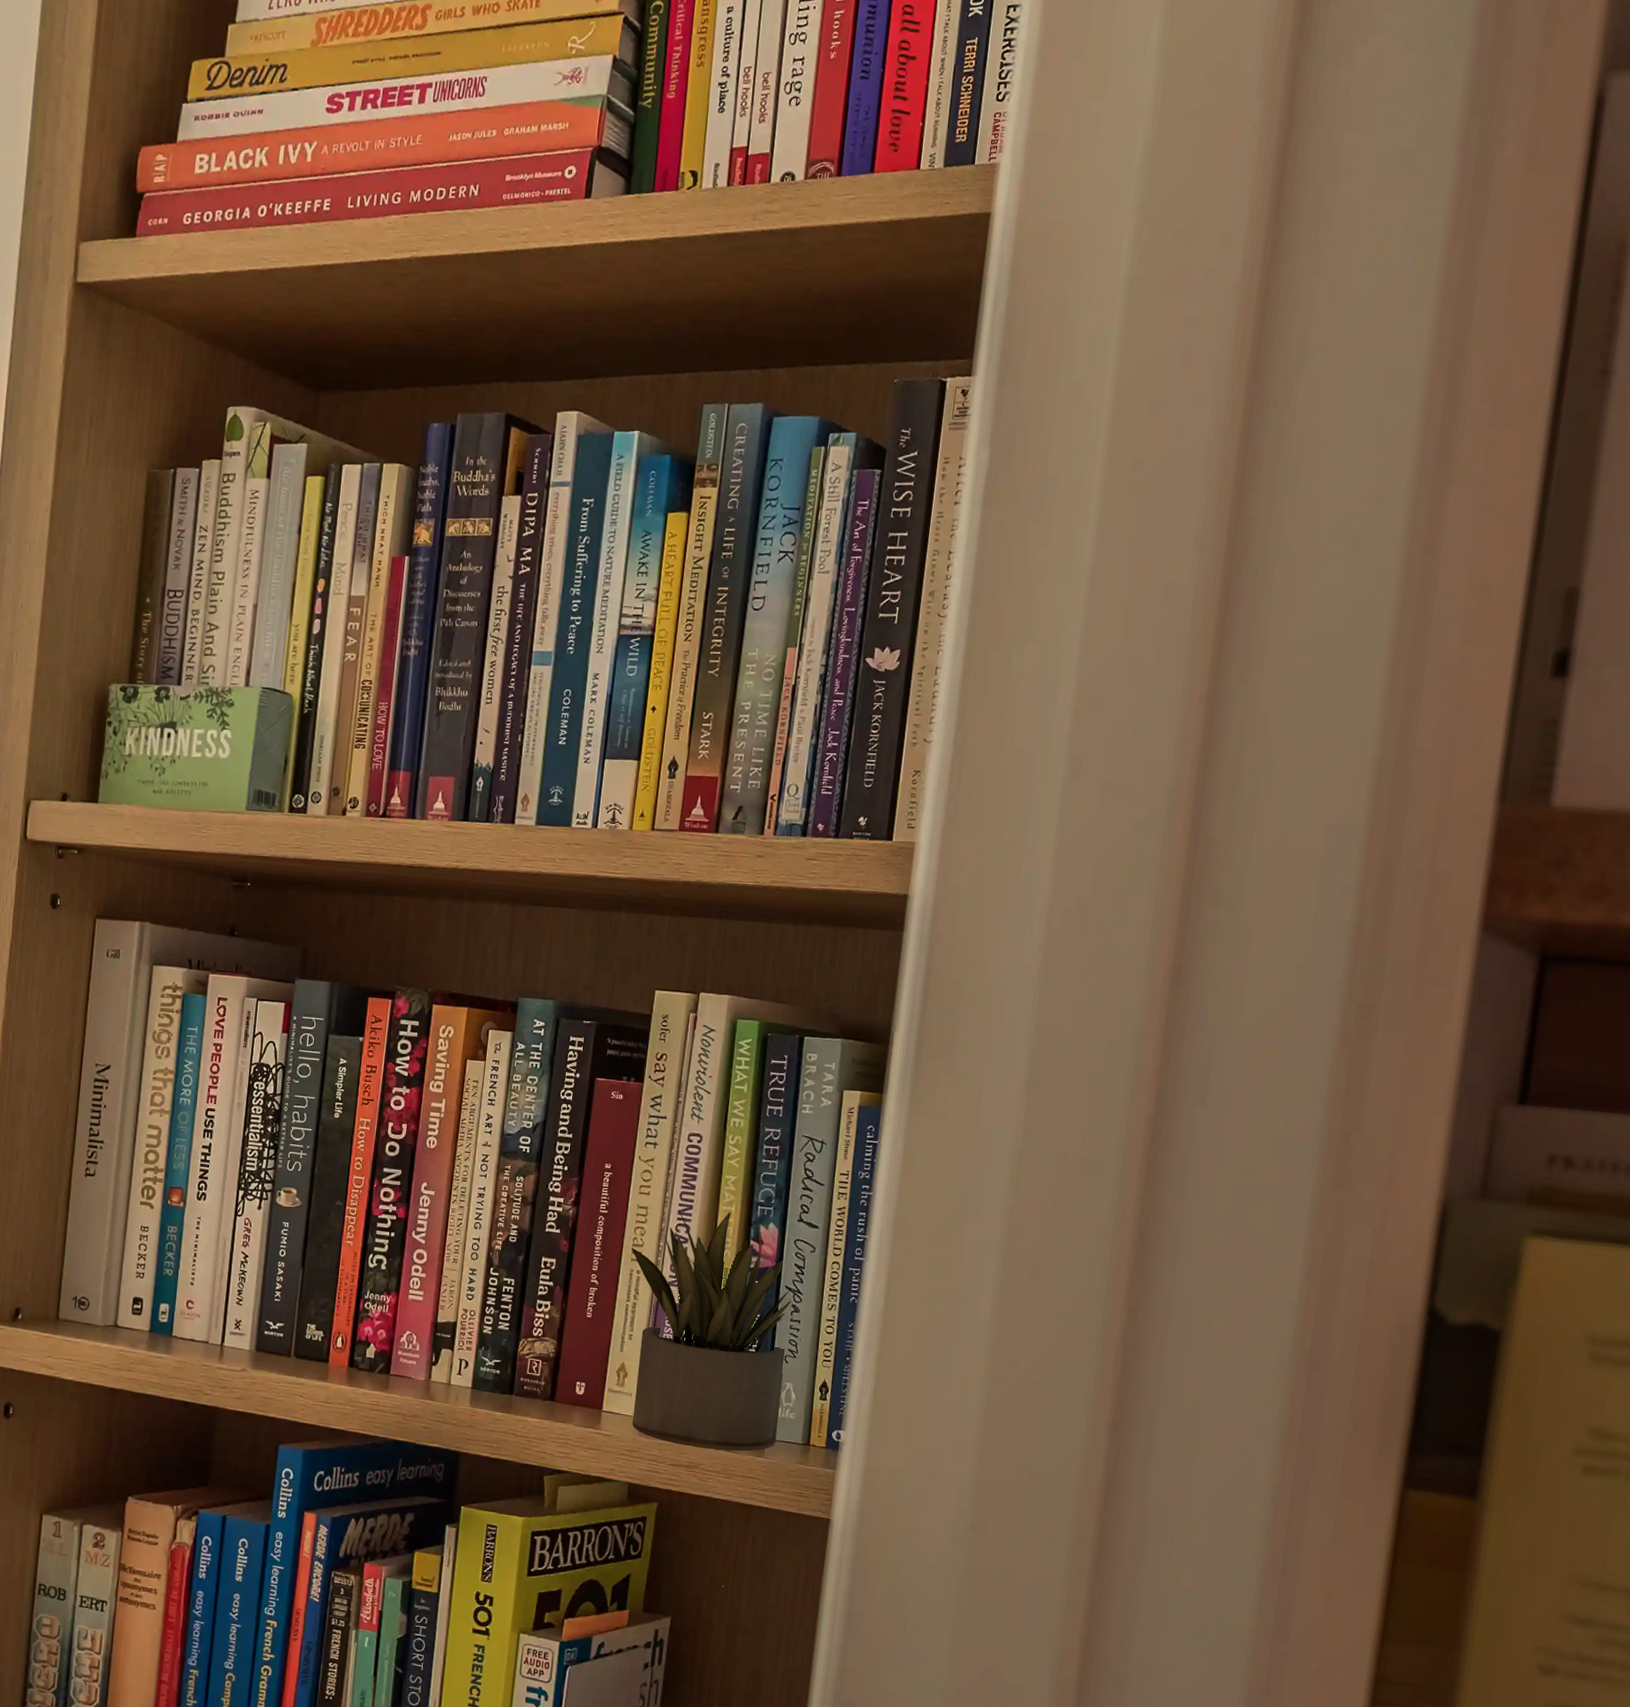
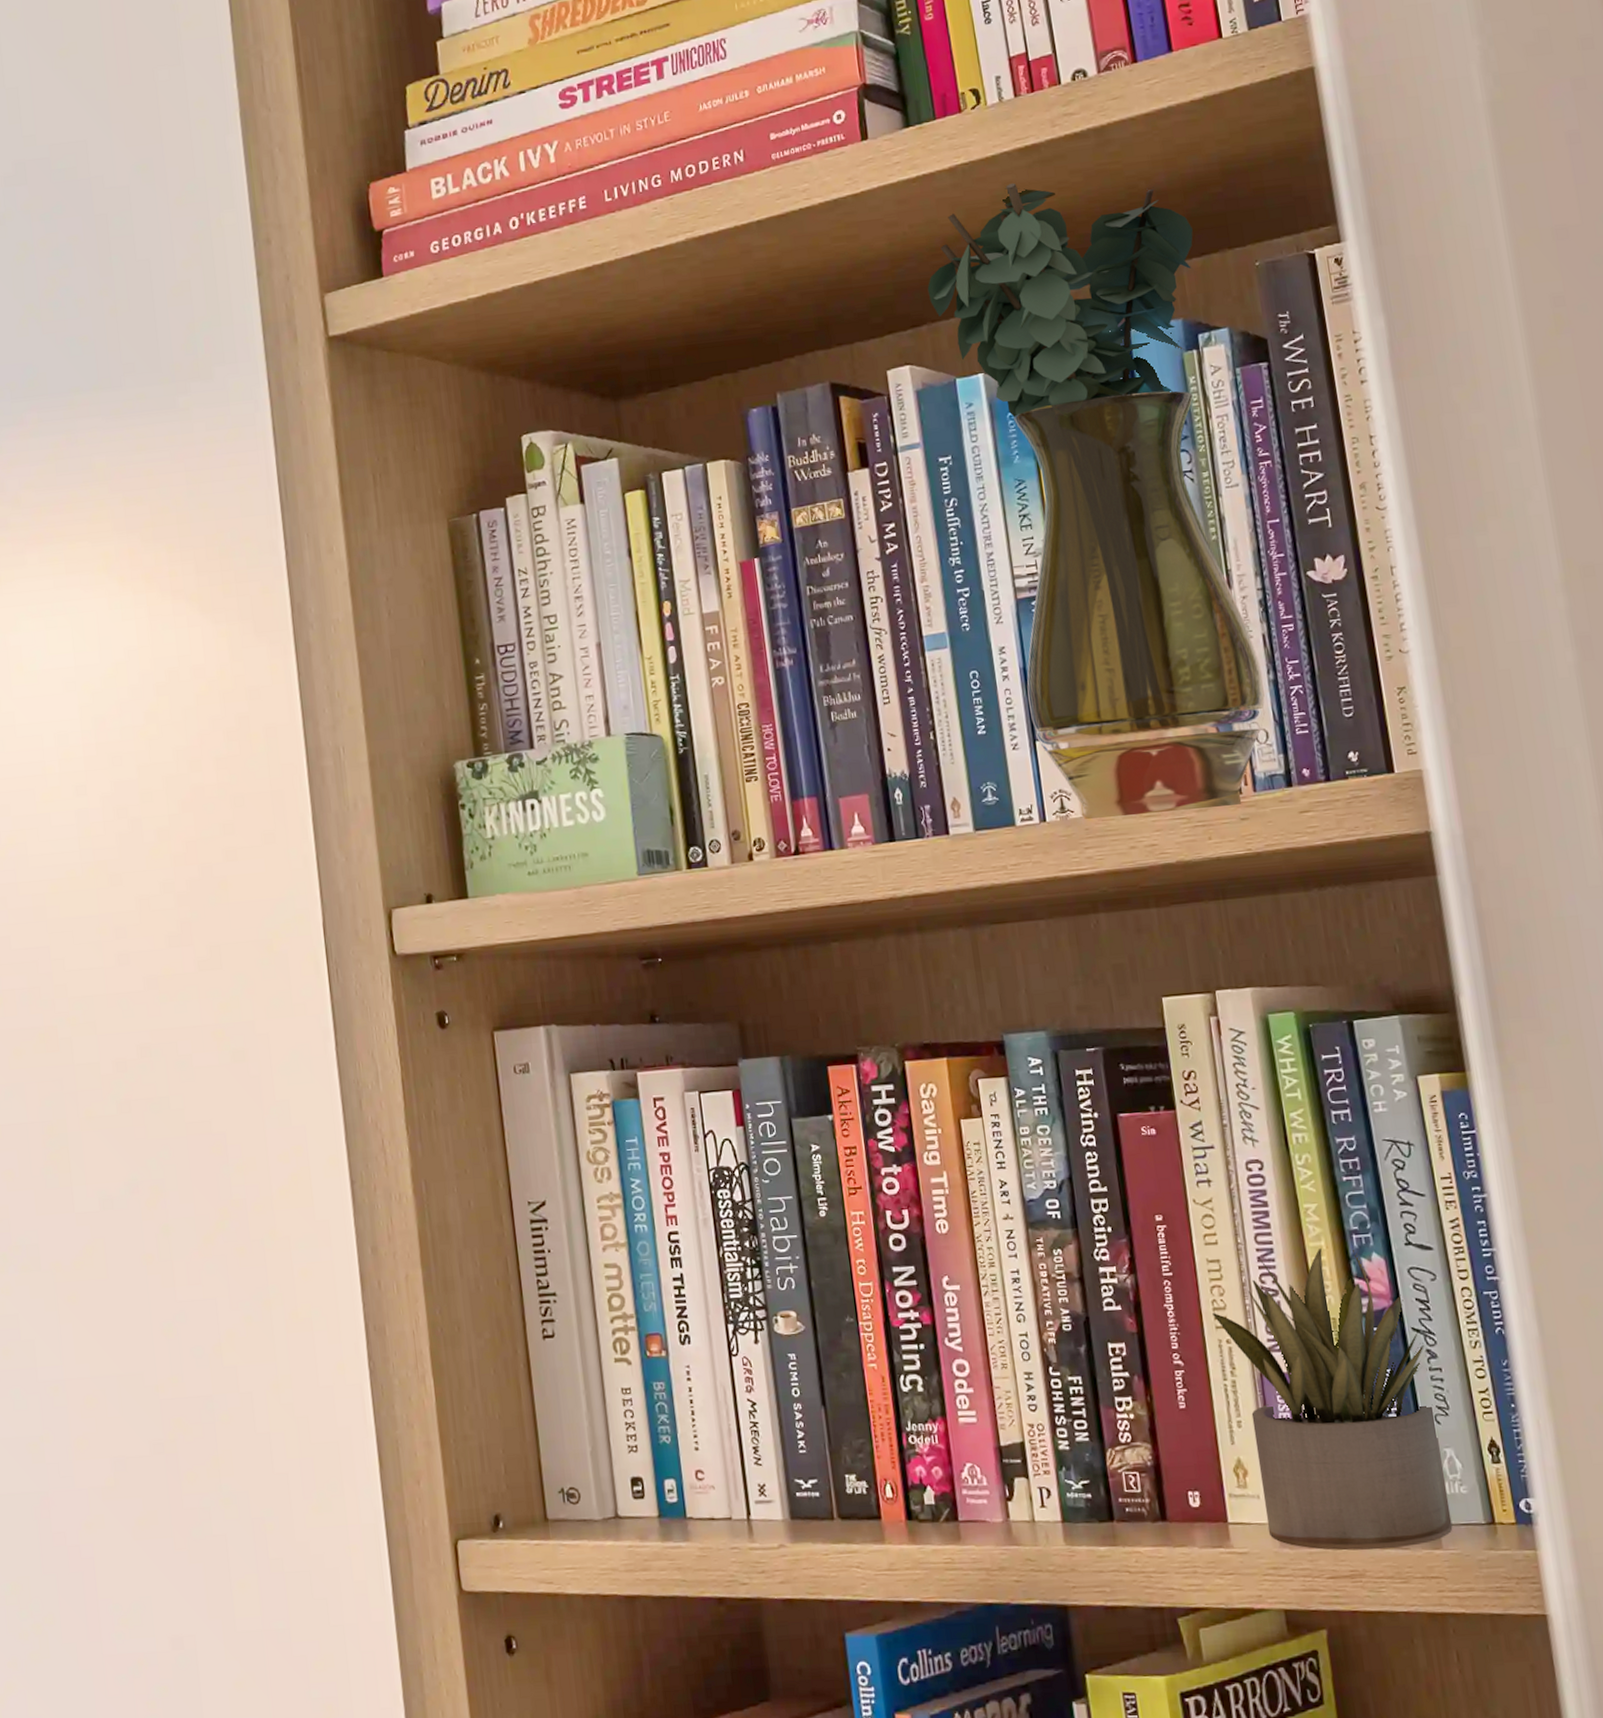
vase: none [606,265,849,844] -> present [927,183,1266,820]

